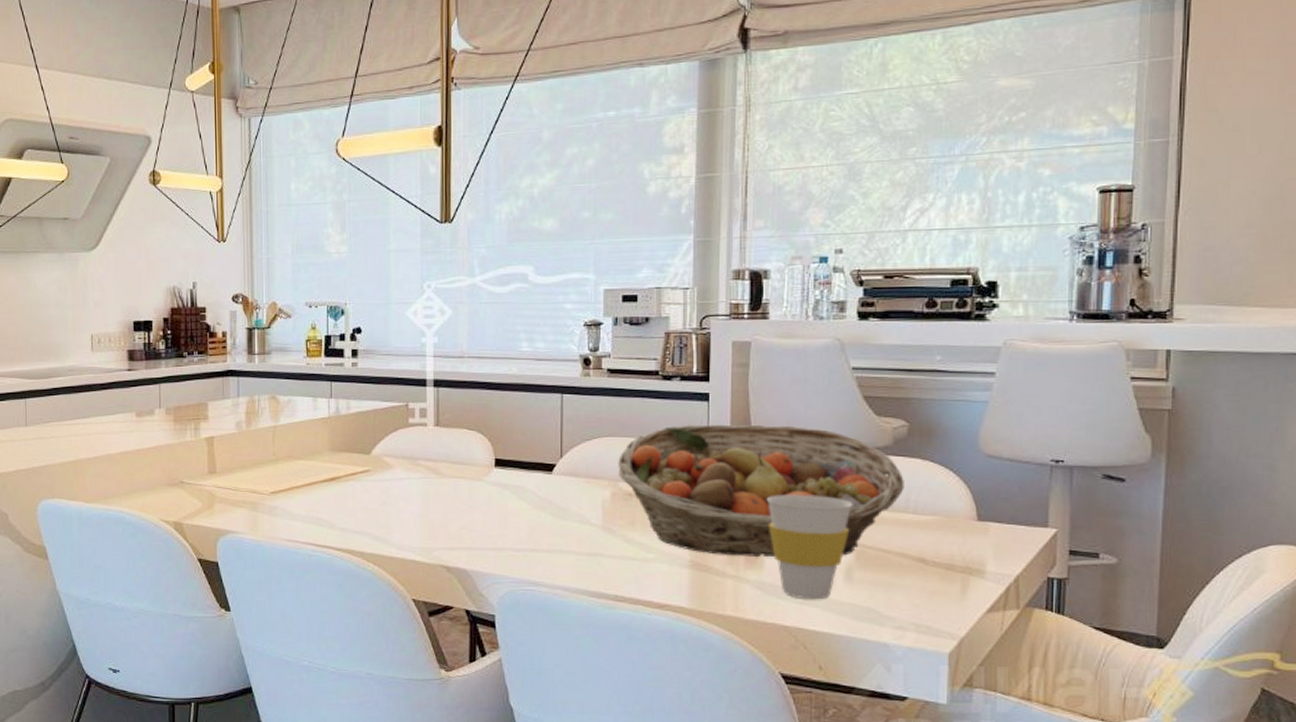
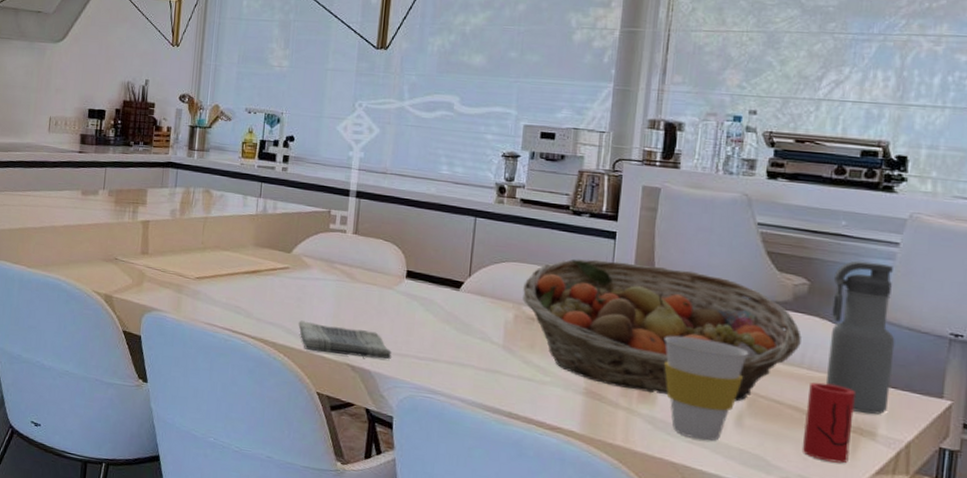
dish towel: none [386,525,487,557] -> present [298,320,392,360]
cup: none [913,526,962,606] -> present [801,382,855,464]
water bottle: none [931,395,997,551] -> present [825,260,895,415]

